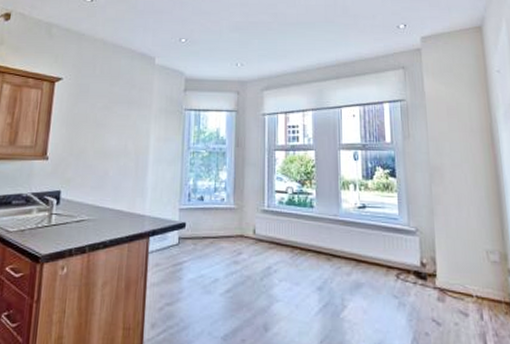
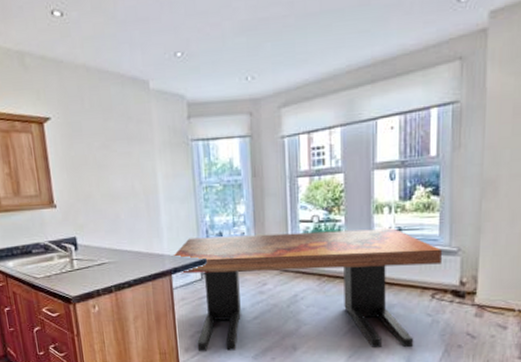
dining table: none [152,200,404,332] -> present [171,228,443,351]

